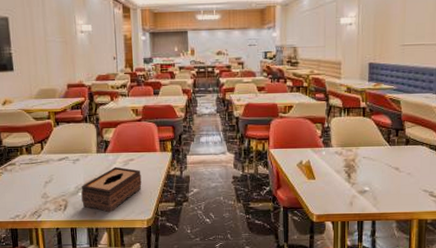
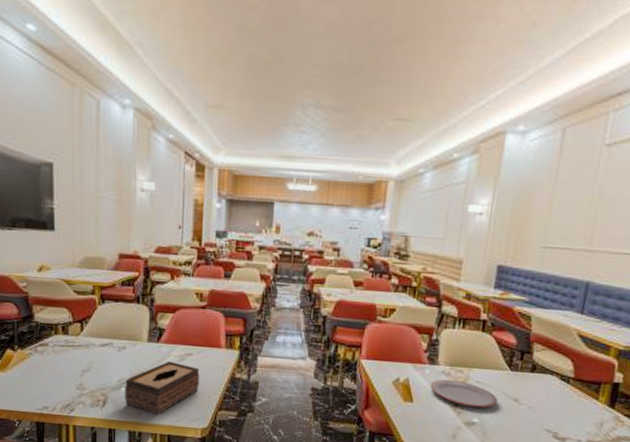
plate: none [327,157,383,179] -> present [430,379,498,408]

